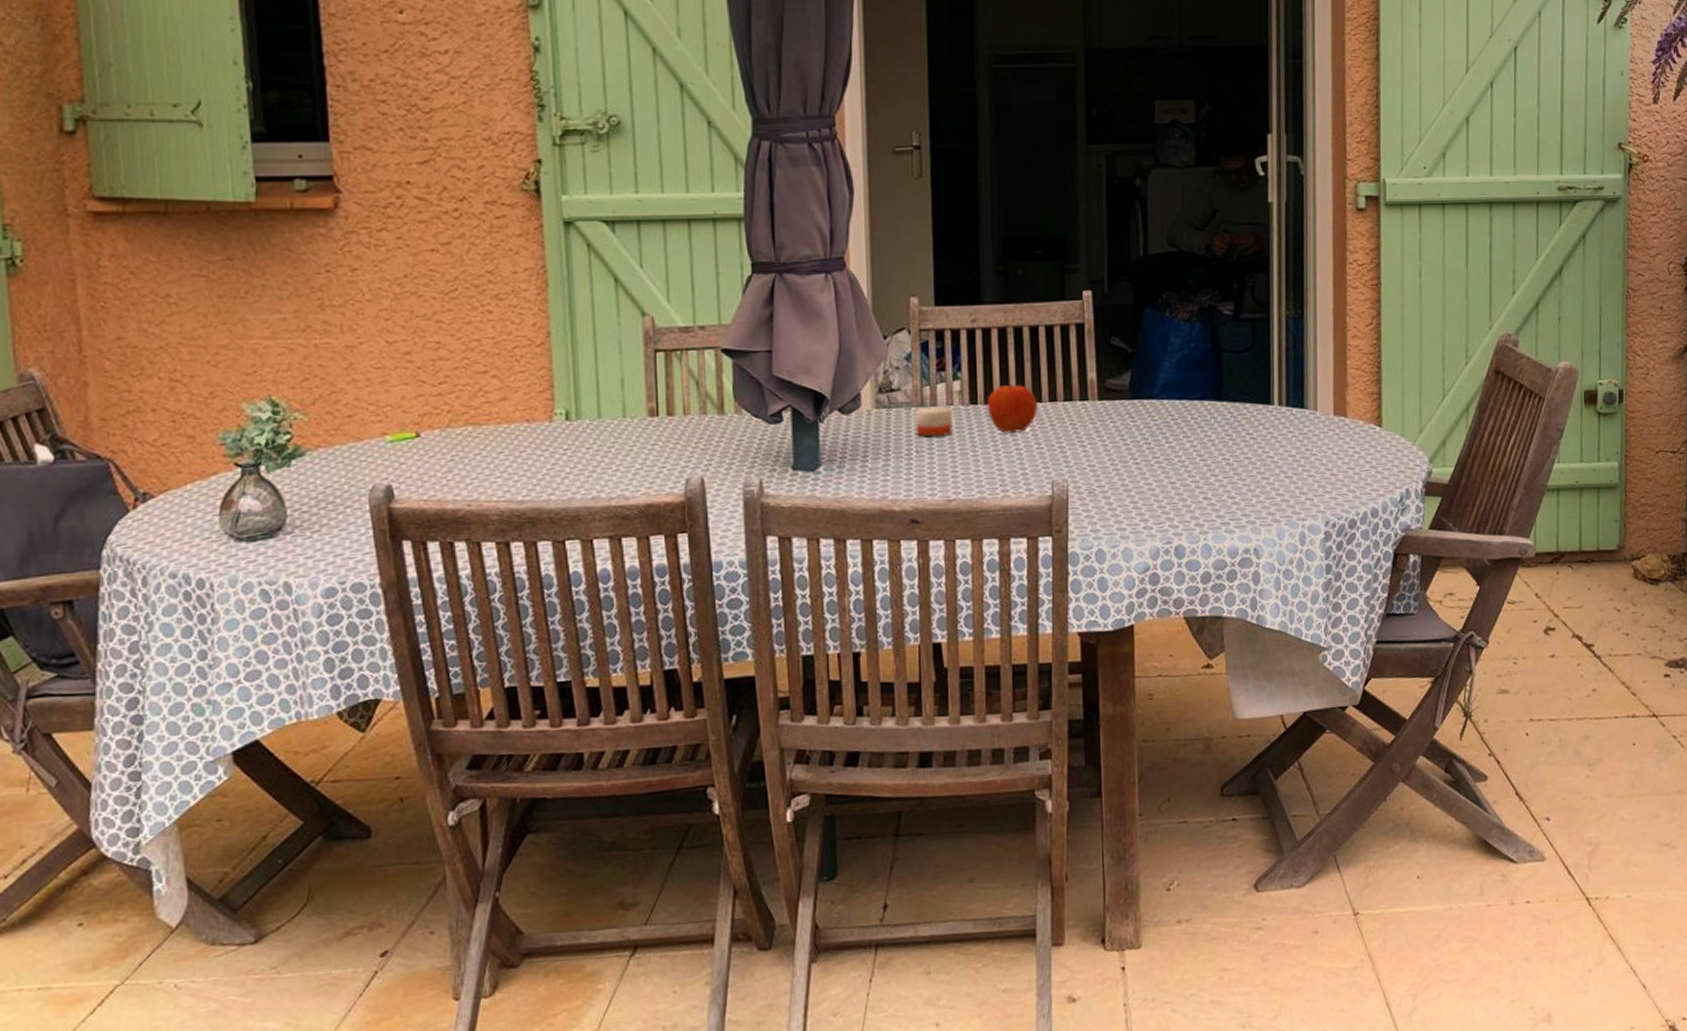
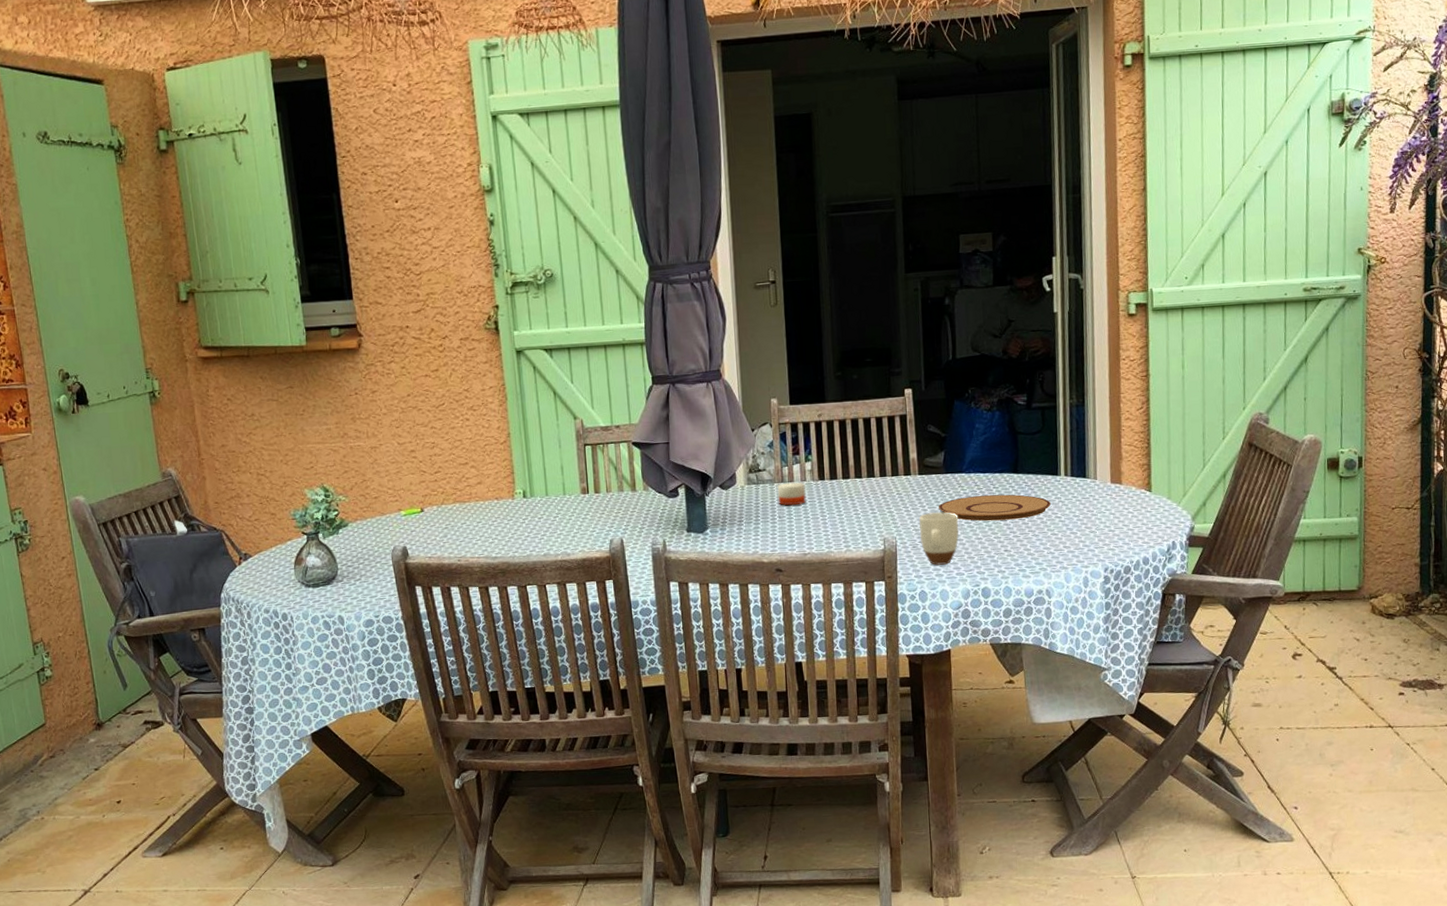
fruit: present [987,384,1039,433] -> none [831,463,872,502]
mug: none [1098,447,1147,516] -> present [919,511,959,565]
plate: none [1123,427,1261,461] -> present [939,494,1051,521]

